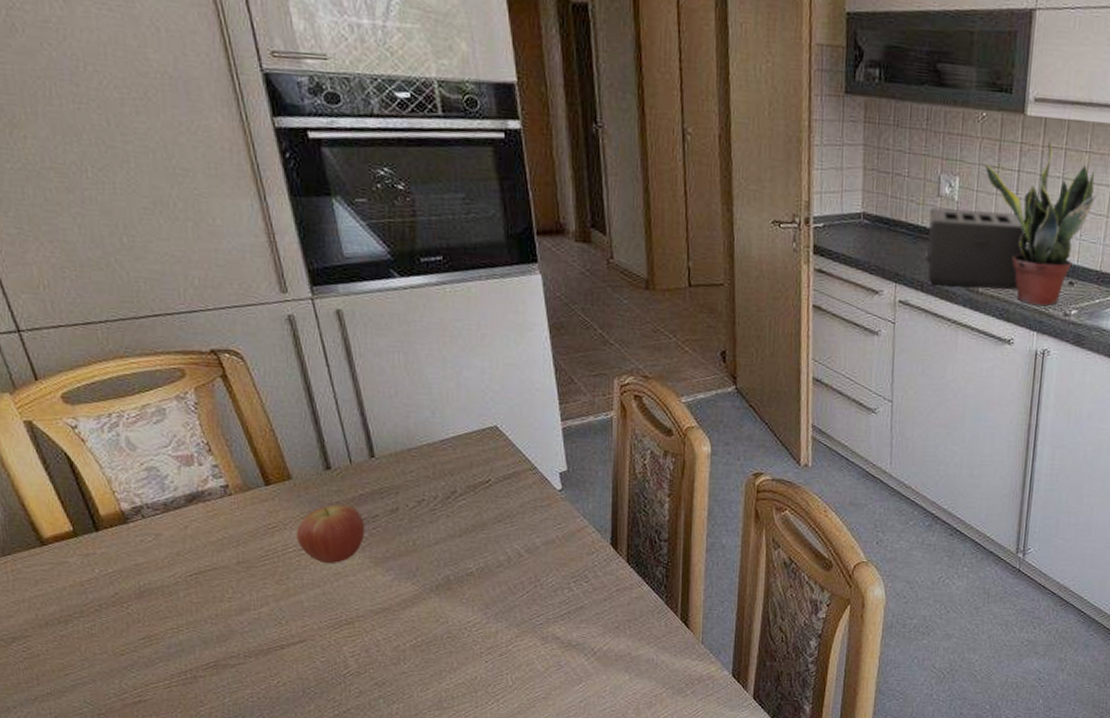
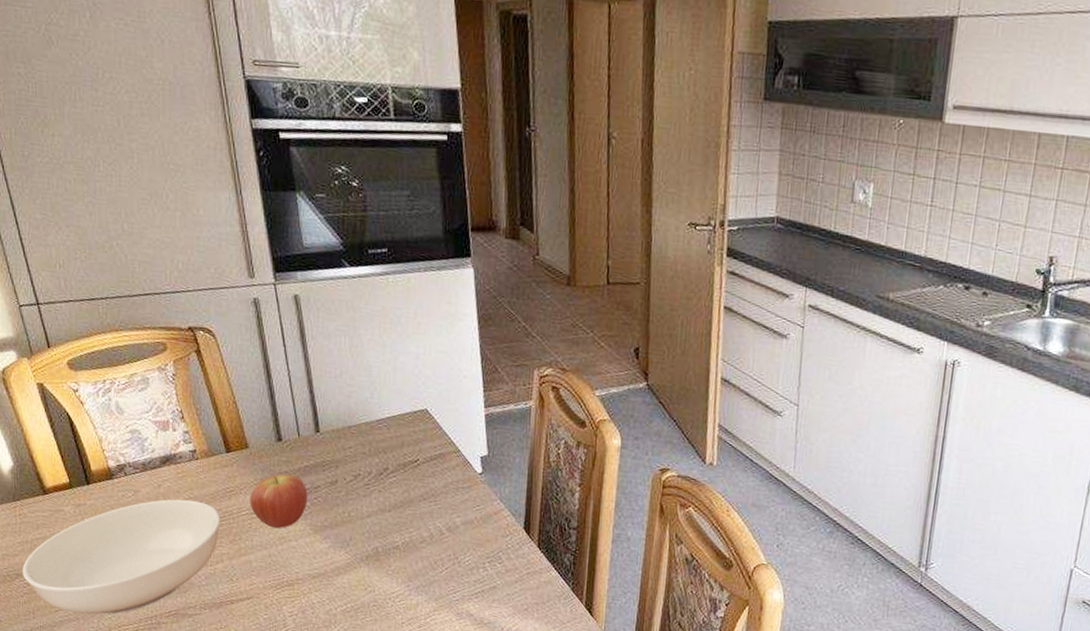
bowl: none [19,539,263,675] -> present [22,498,221,614]
toaster: present [925,208,1027,290] -> none [836,213,941,298]
potted plant: present [984,141,1096,306] -> none [900,149,1014,316]

